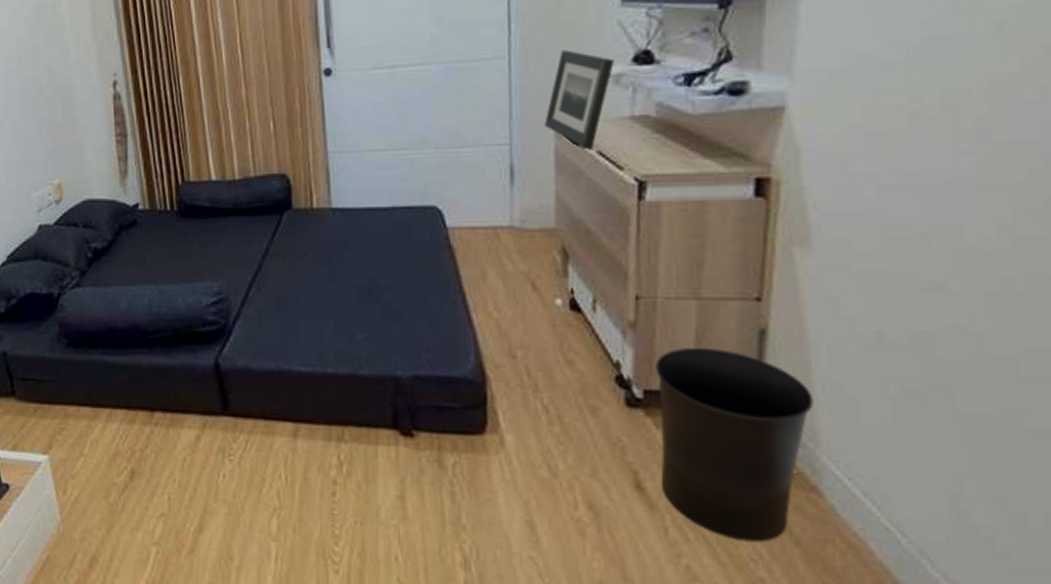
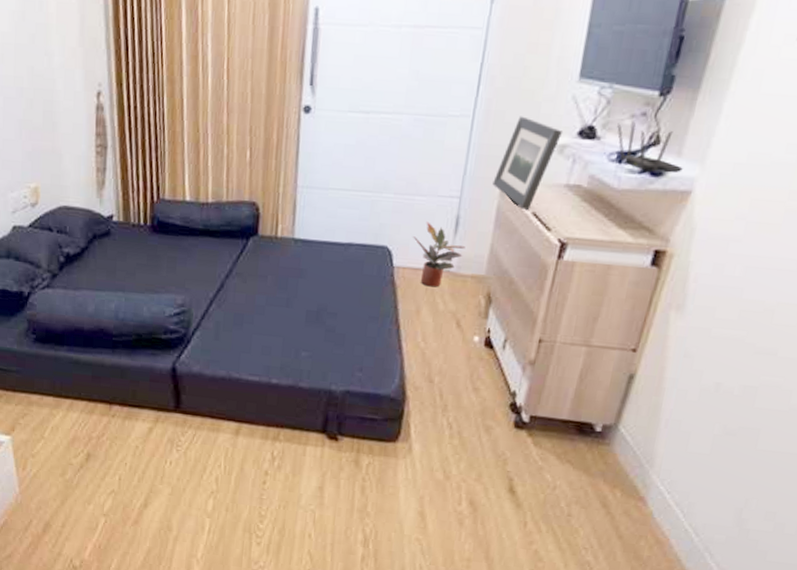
potted plant: none [464,174,526,247] -> present [413,221,466,287]
waste bin: present [656,347,814,542] -> none [528,384,658,535]
wifi router: none [677,39,767,91] -> present [617,121,683,173]

